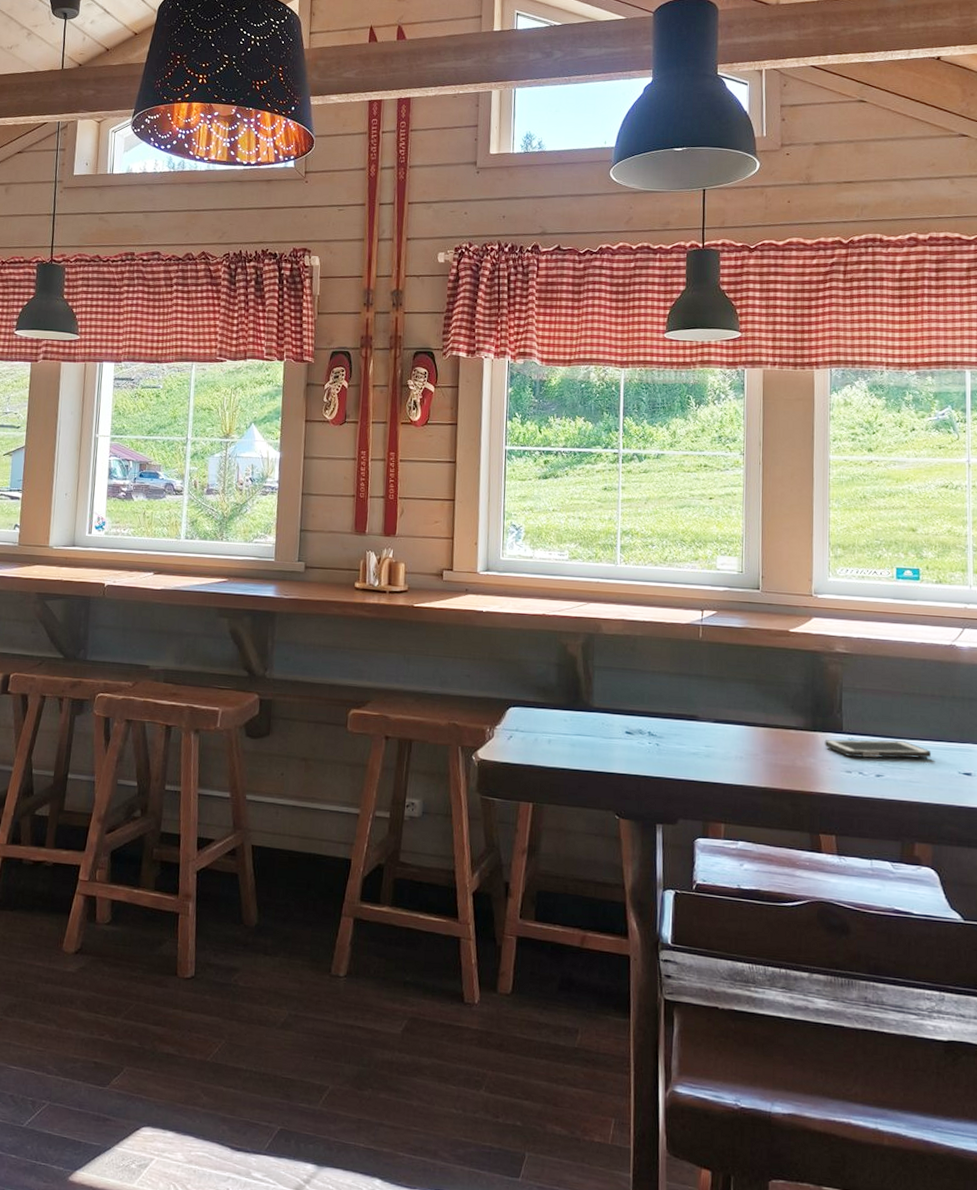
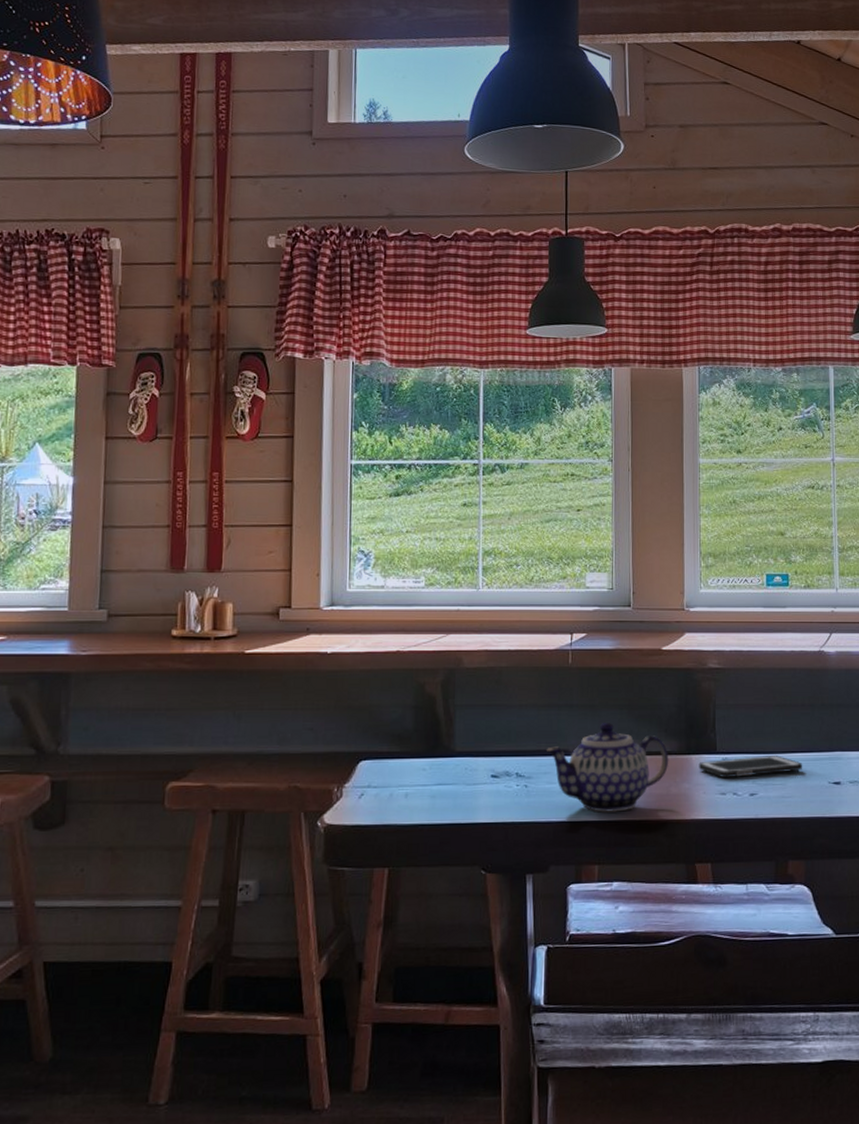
teapot: none [676,693,795,778] -> present [545,722,669,812]

